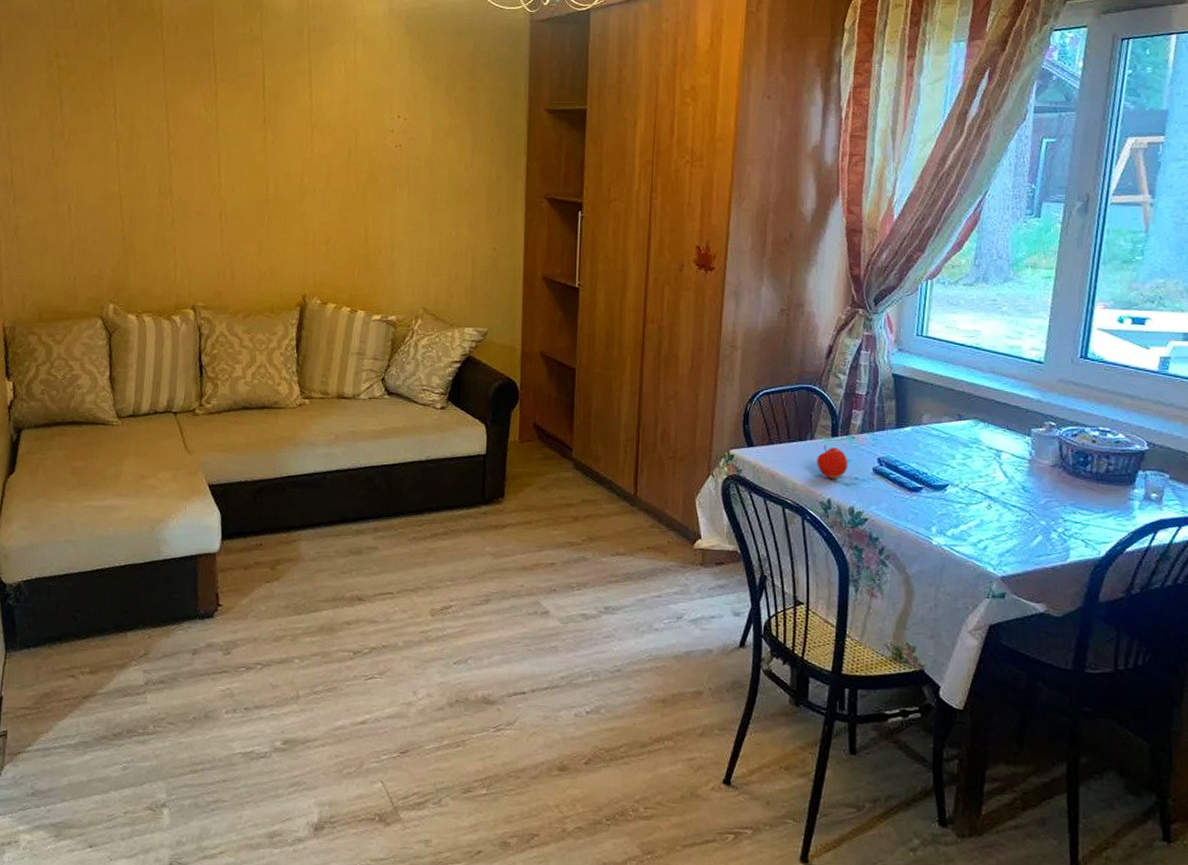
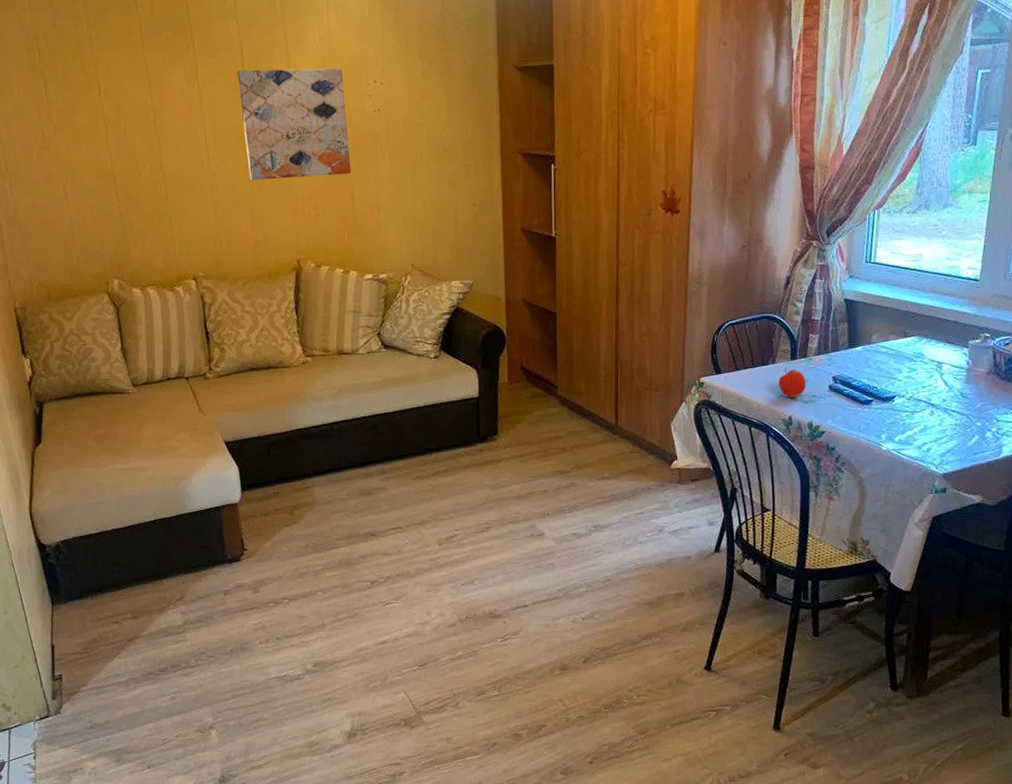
wall art: none [257,98,367,210] -> present [238,68,351,180]

